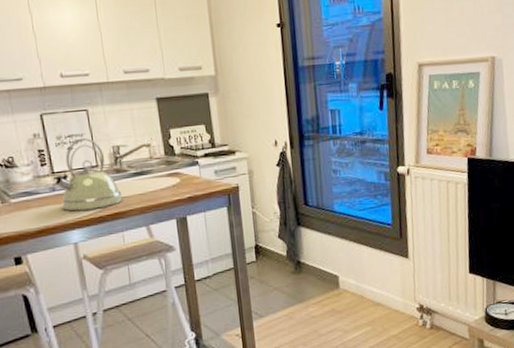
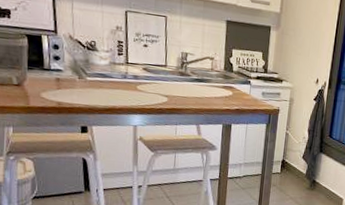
kettle: present [52,137,124,212] -> none [126,39,183,102]

